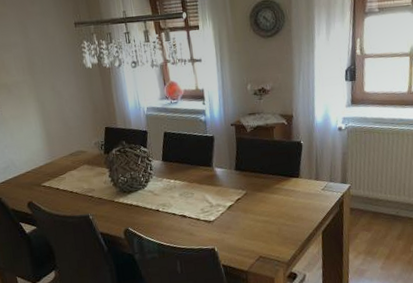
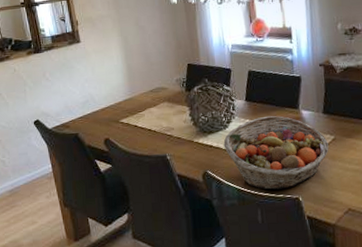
fruit basket: none [142,174,241,243] -> present [223,115,329,190]

